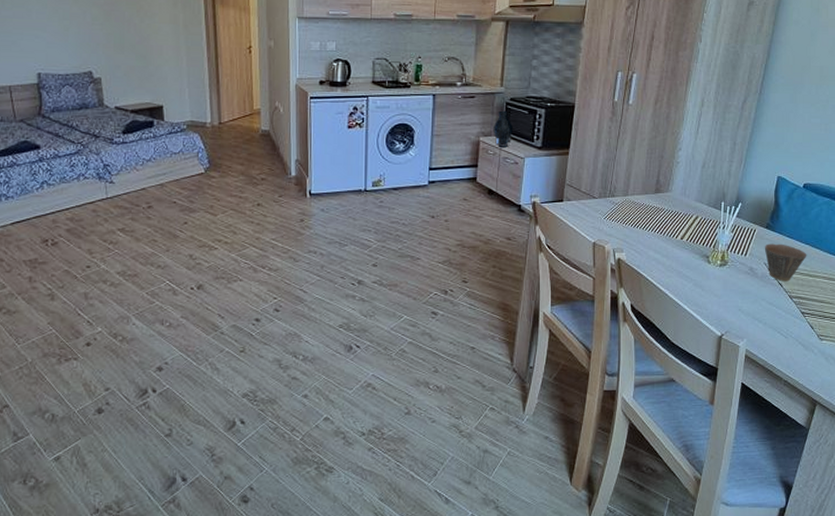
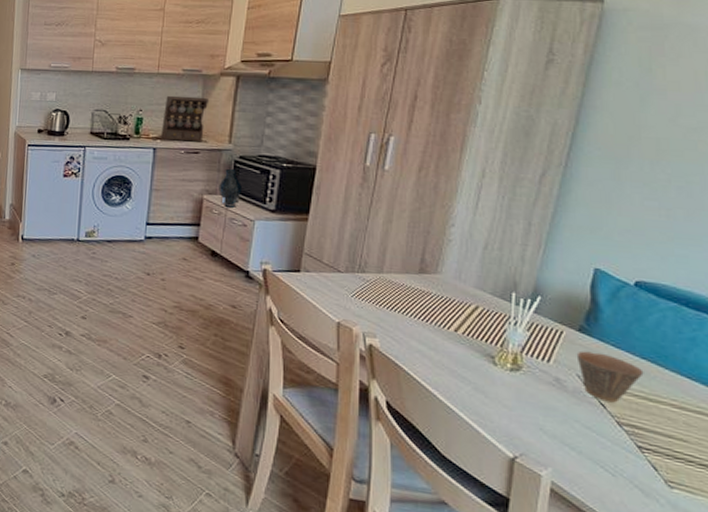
spice rack: none [440,41,483,87] -> present [161,95,210,142]

